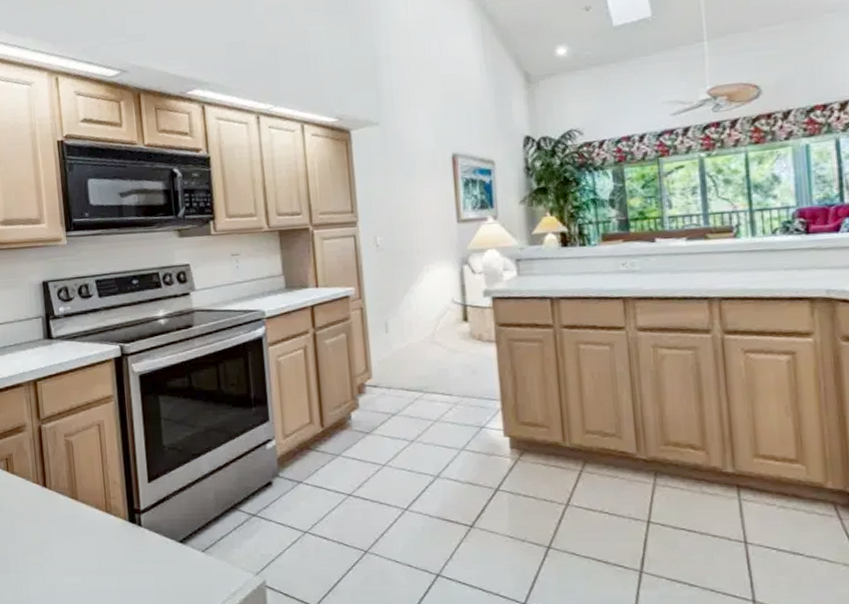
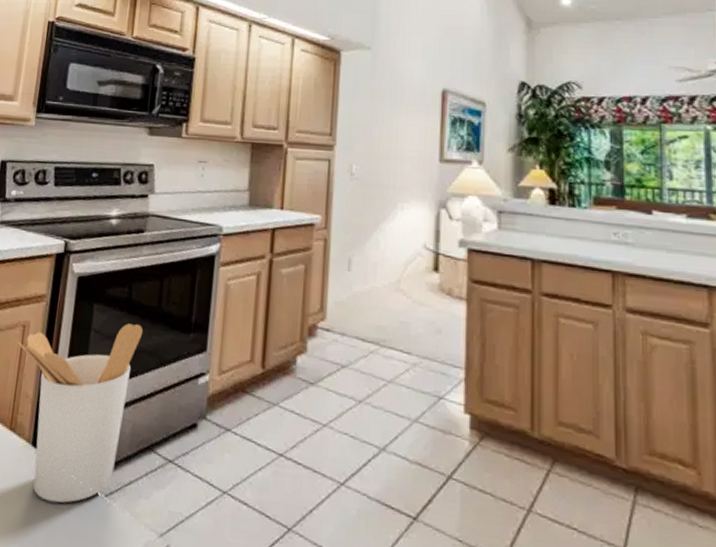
utensil holder: none [95,408,209,564] -> present [16,324,144,504]

